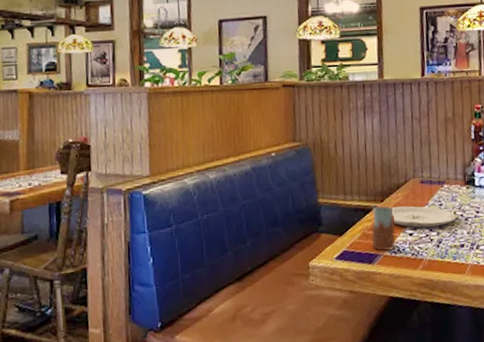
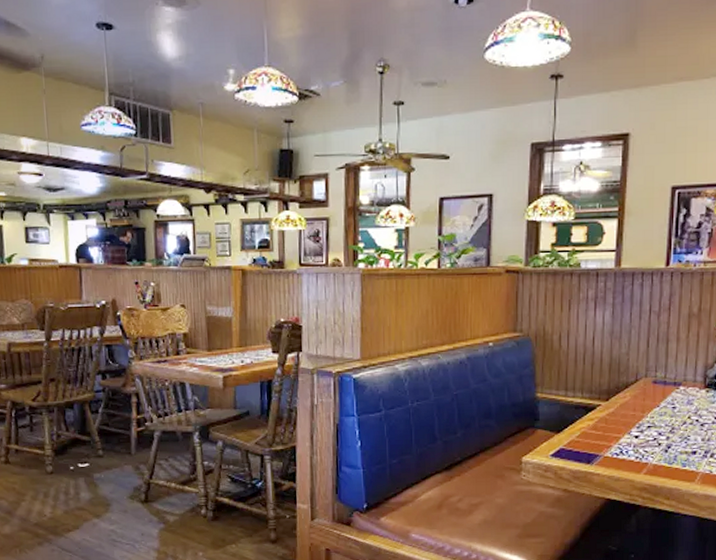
drinking glass: present [362,206,395,252] -> none [582,404,620,453]
plate: present [391,206,457,228] -> none [617,407,691,431]

